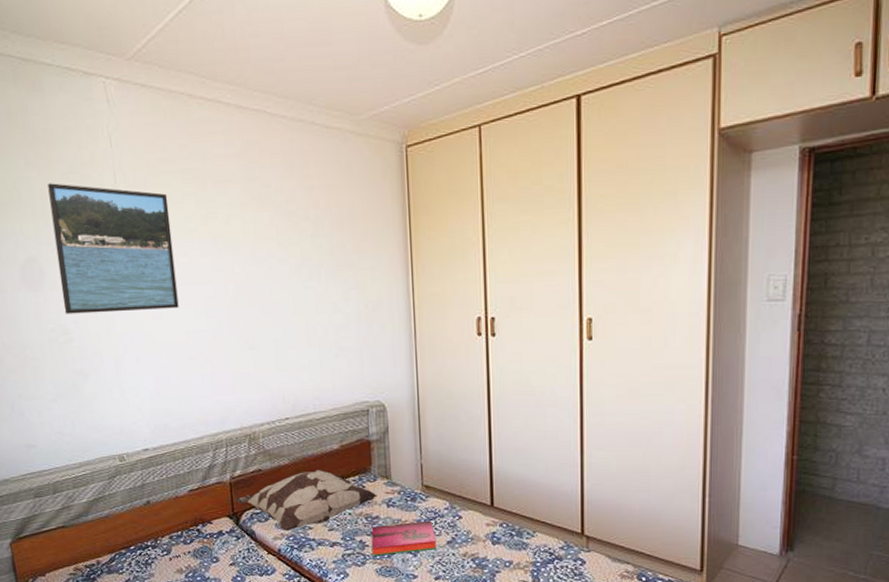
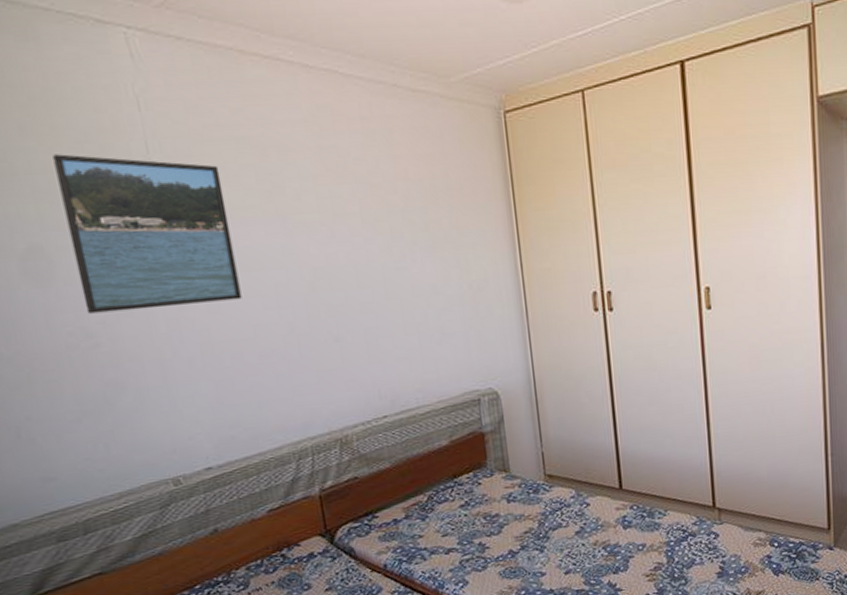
decorative pillow: present [235,470,377,531] -> none [328,470,496,544]
hardback book: present [371,520,437,556] -> none [491,512,565,558]

